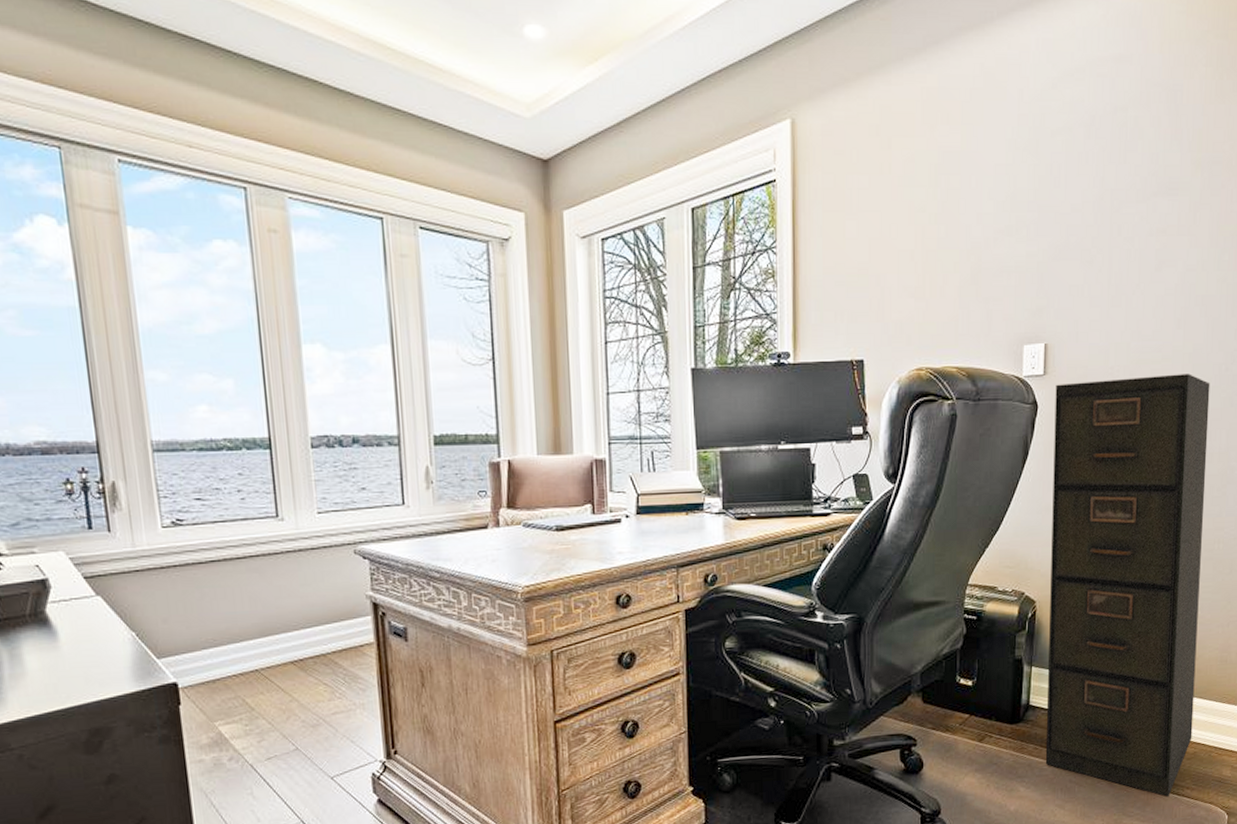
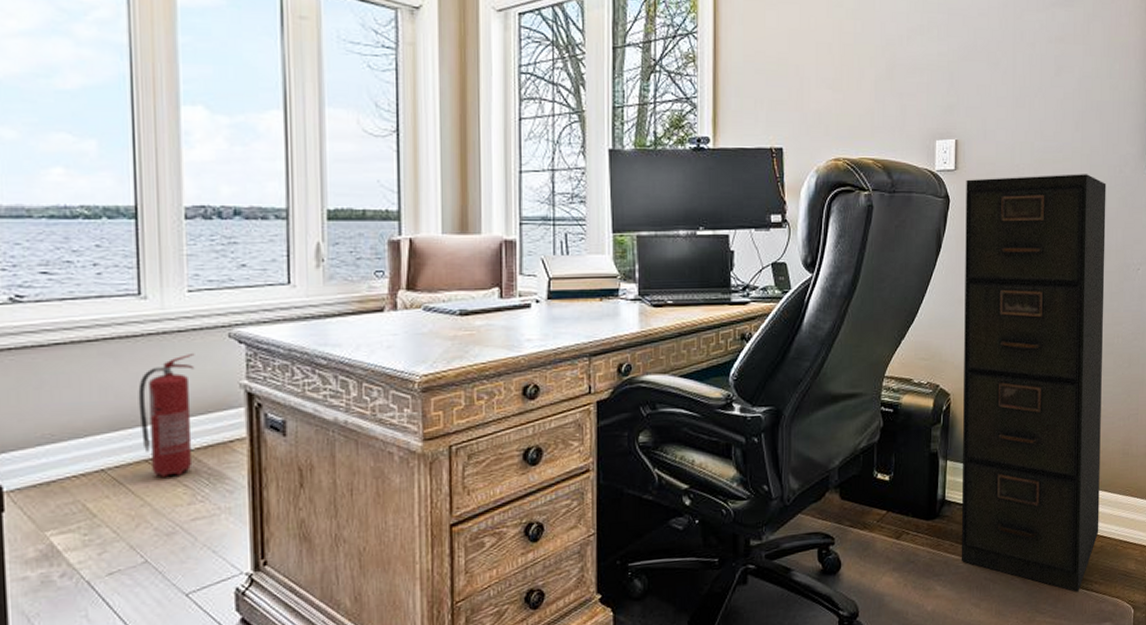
fire extinguisher: none [281,567,330,677] -> present [138,352,195,477]

